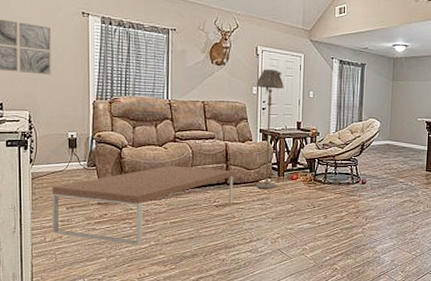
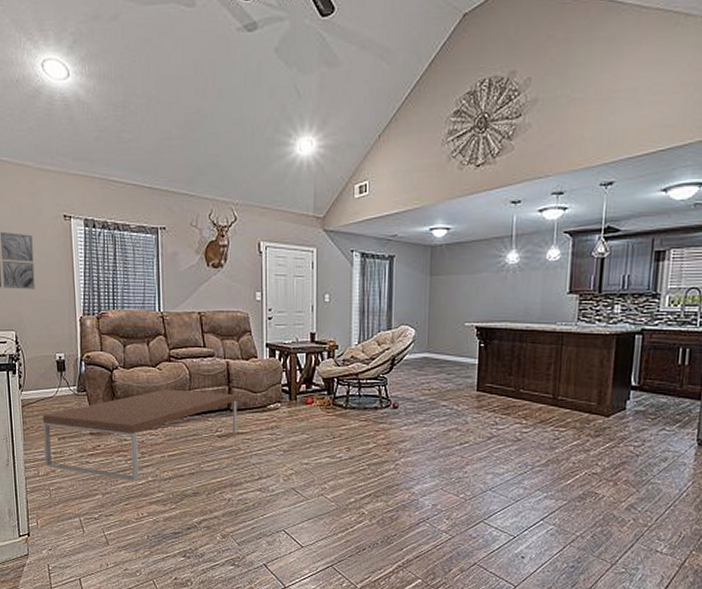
floor lamp: present [256,69,284,189] -> none [260,270,293,416]

